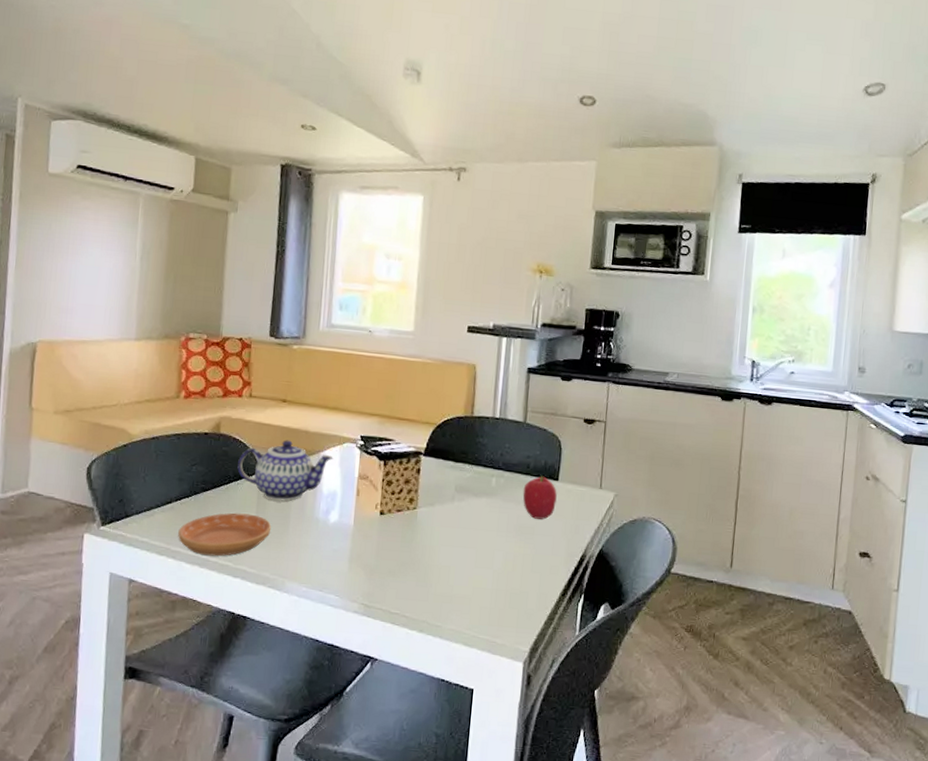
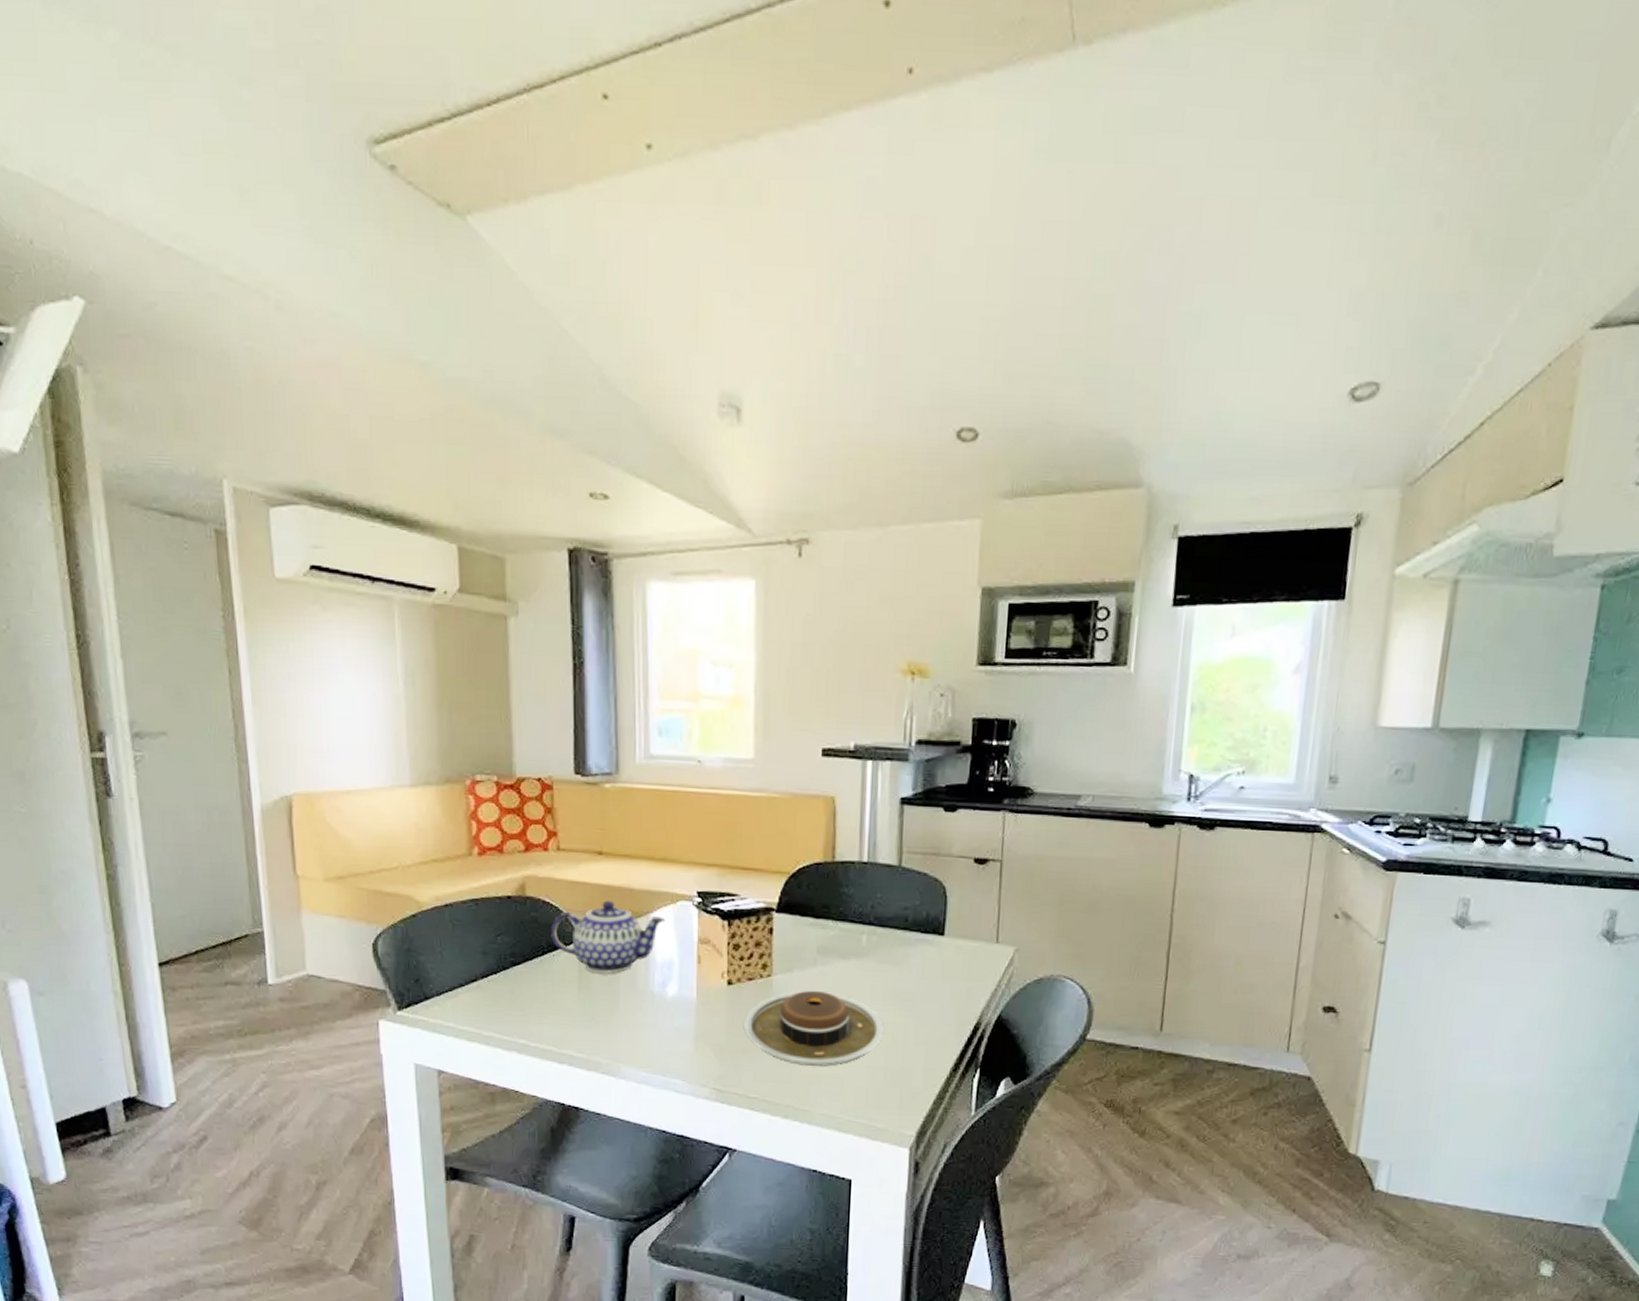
saucer: present [178,513,272,557] -> none [489,989,599,1041]
plate: none [391,522,506,588] -> present [744,990,884,1066]
fruit: present [523,476,557,520] -> none [901,930,943,983]

